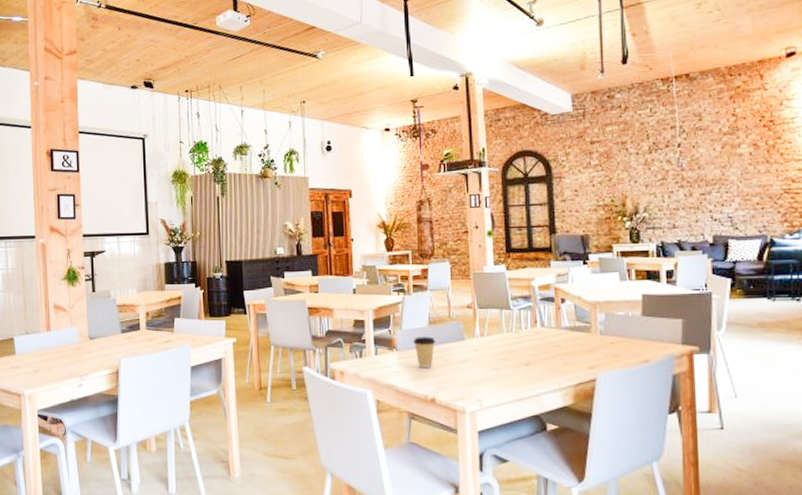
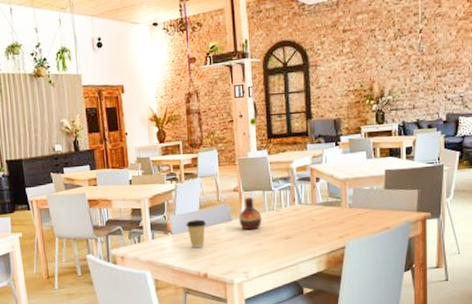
vase: none [472,316,499,352] -> present [239,197,262,230]

